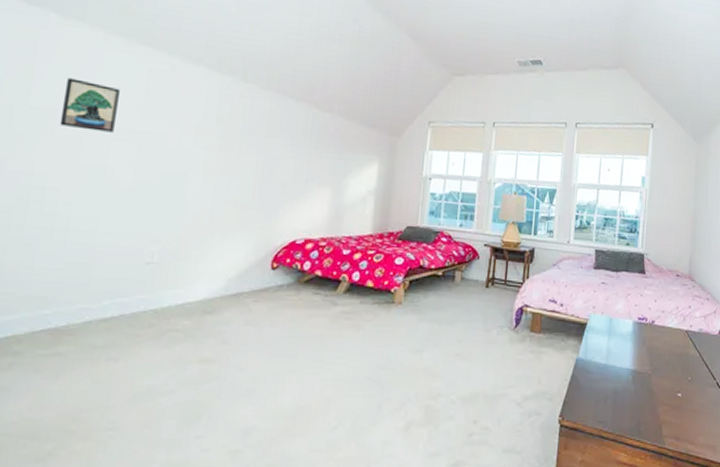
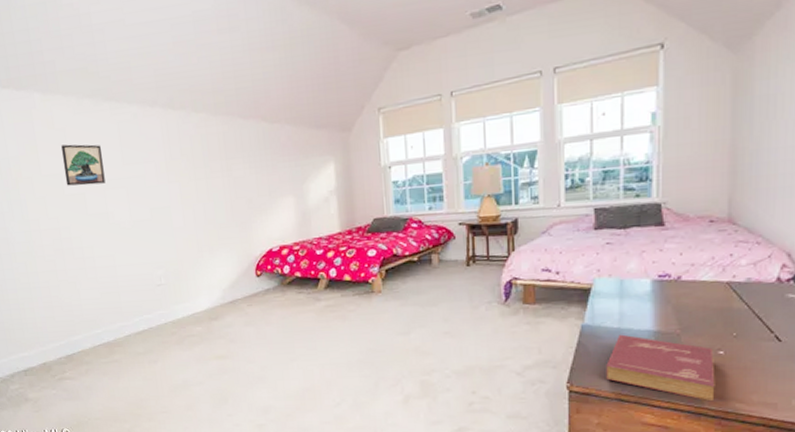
book: none [592,370,674,442] -> present [606,334,715,402]

